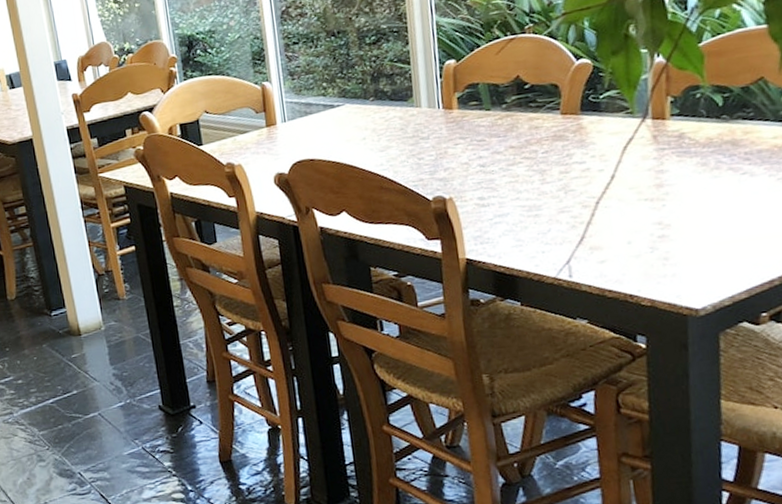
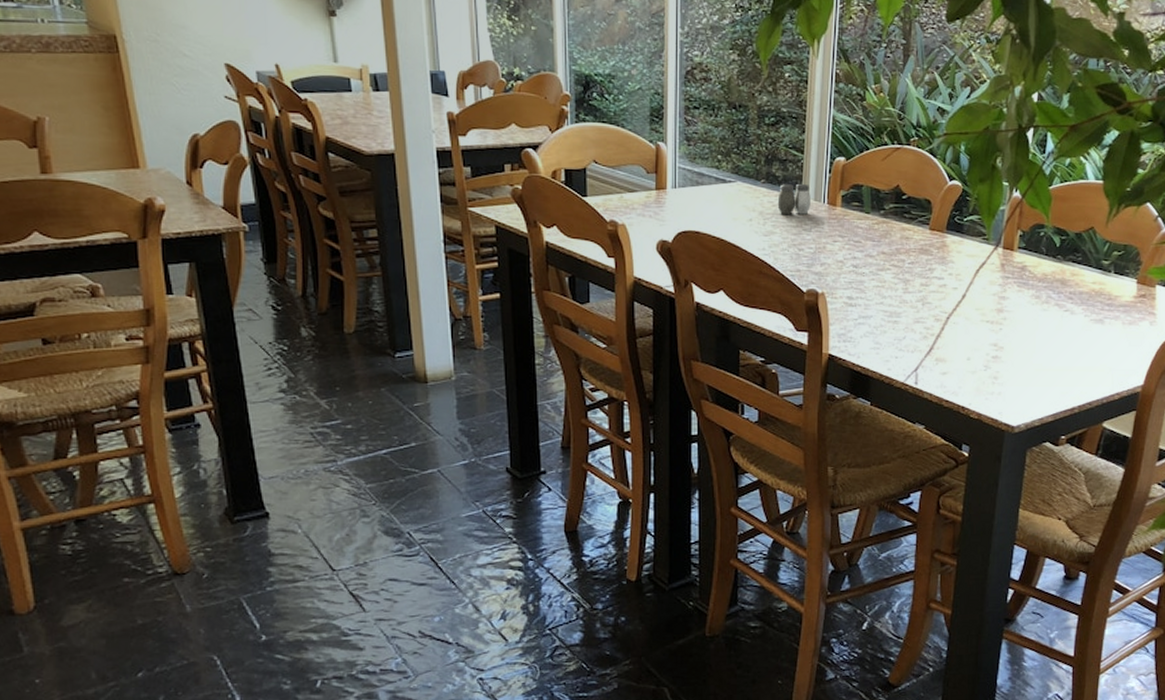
salt and pepper shaker: none [389,93,425,128] -> present [777,183,811,215]

